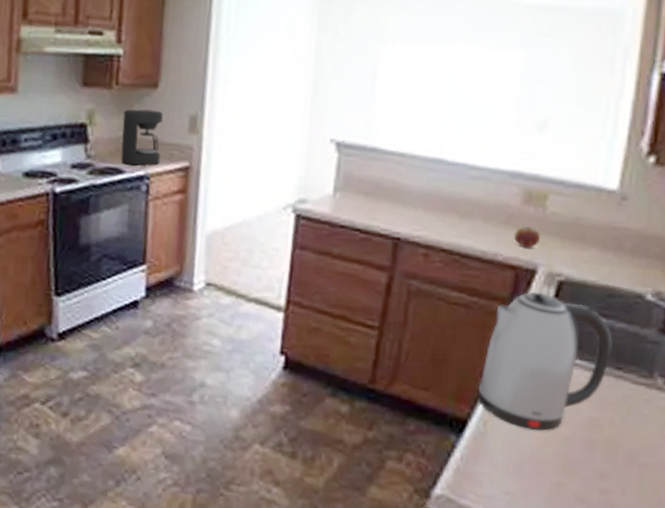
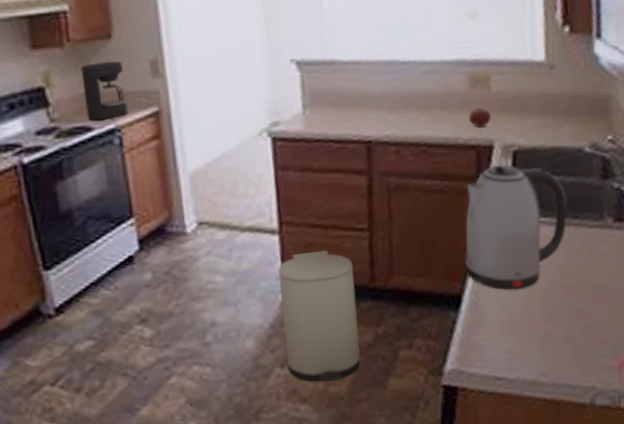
pedal bin: none [267,336,355,474] -> present [278,249,360,383]

